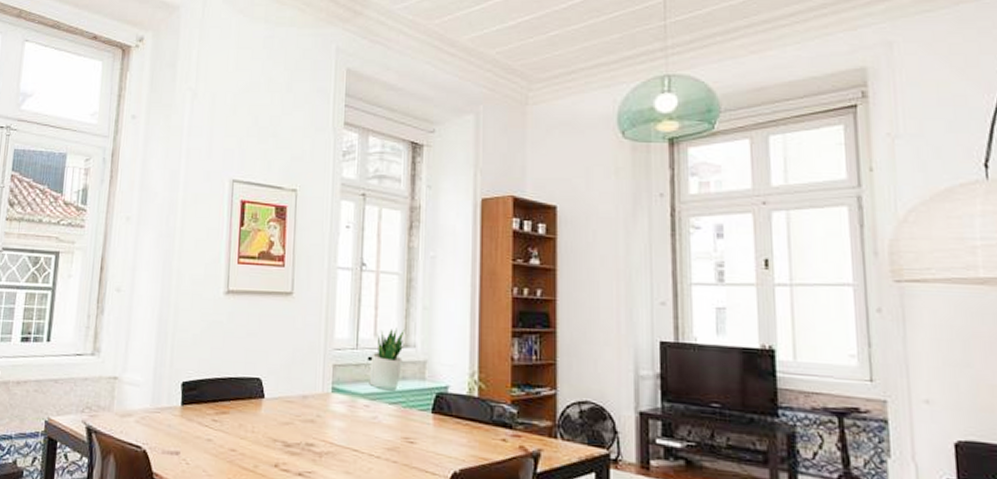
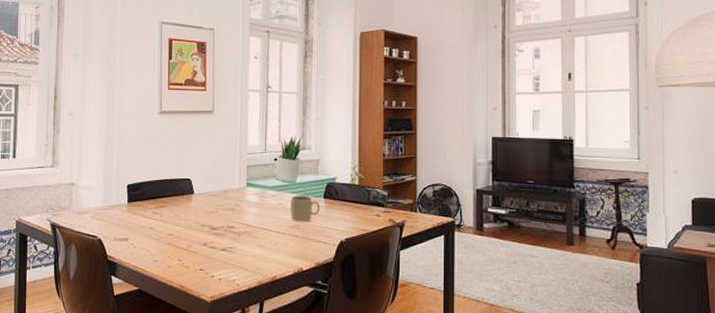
mug: none [388,407,427,444] -> present [291,195,320,223]

